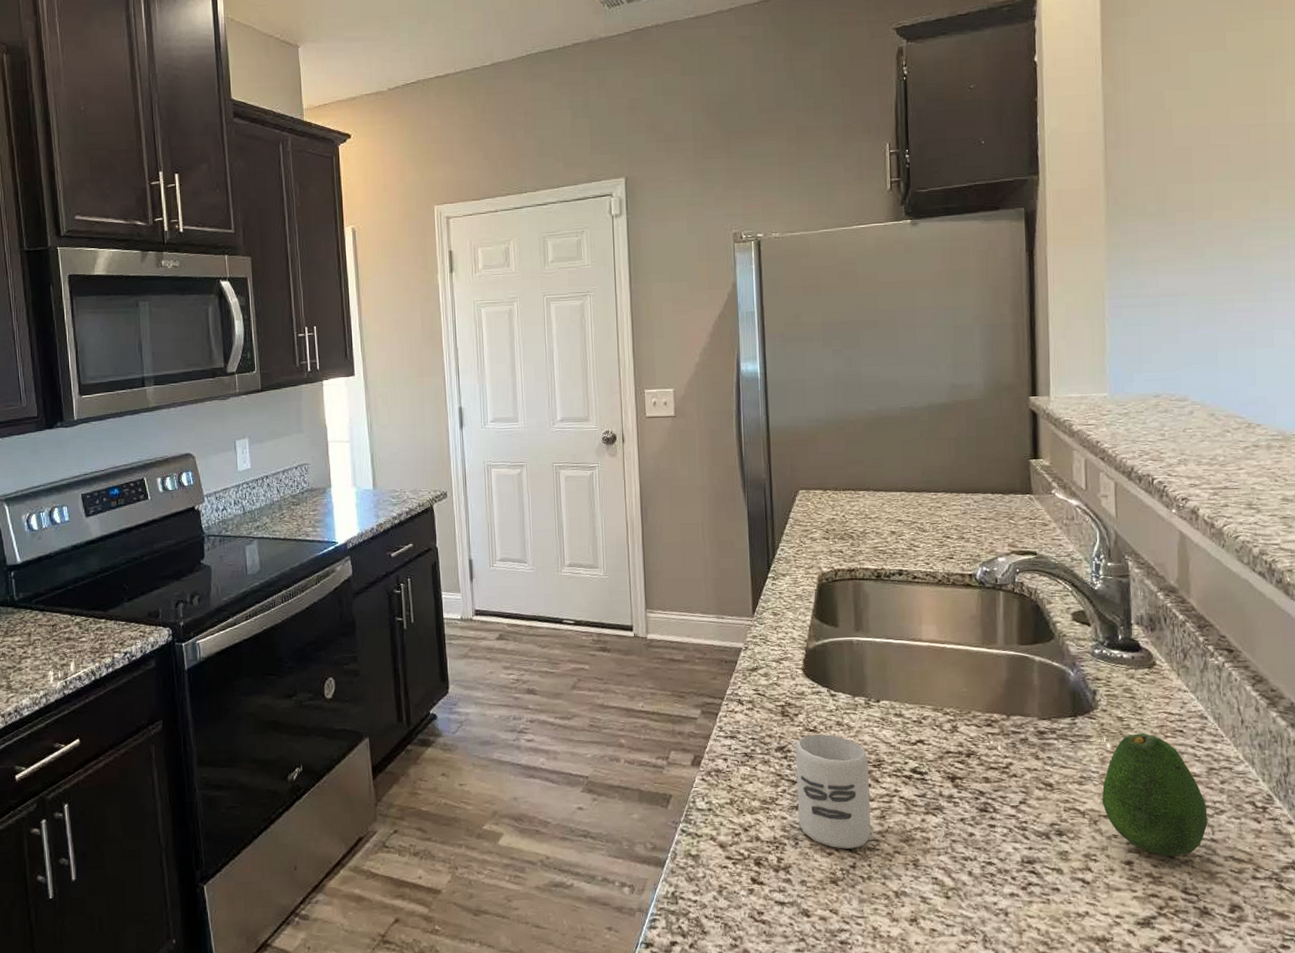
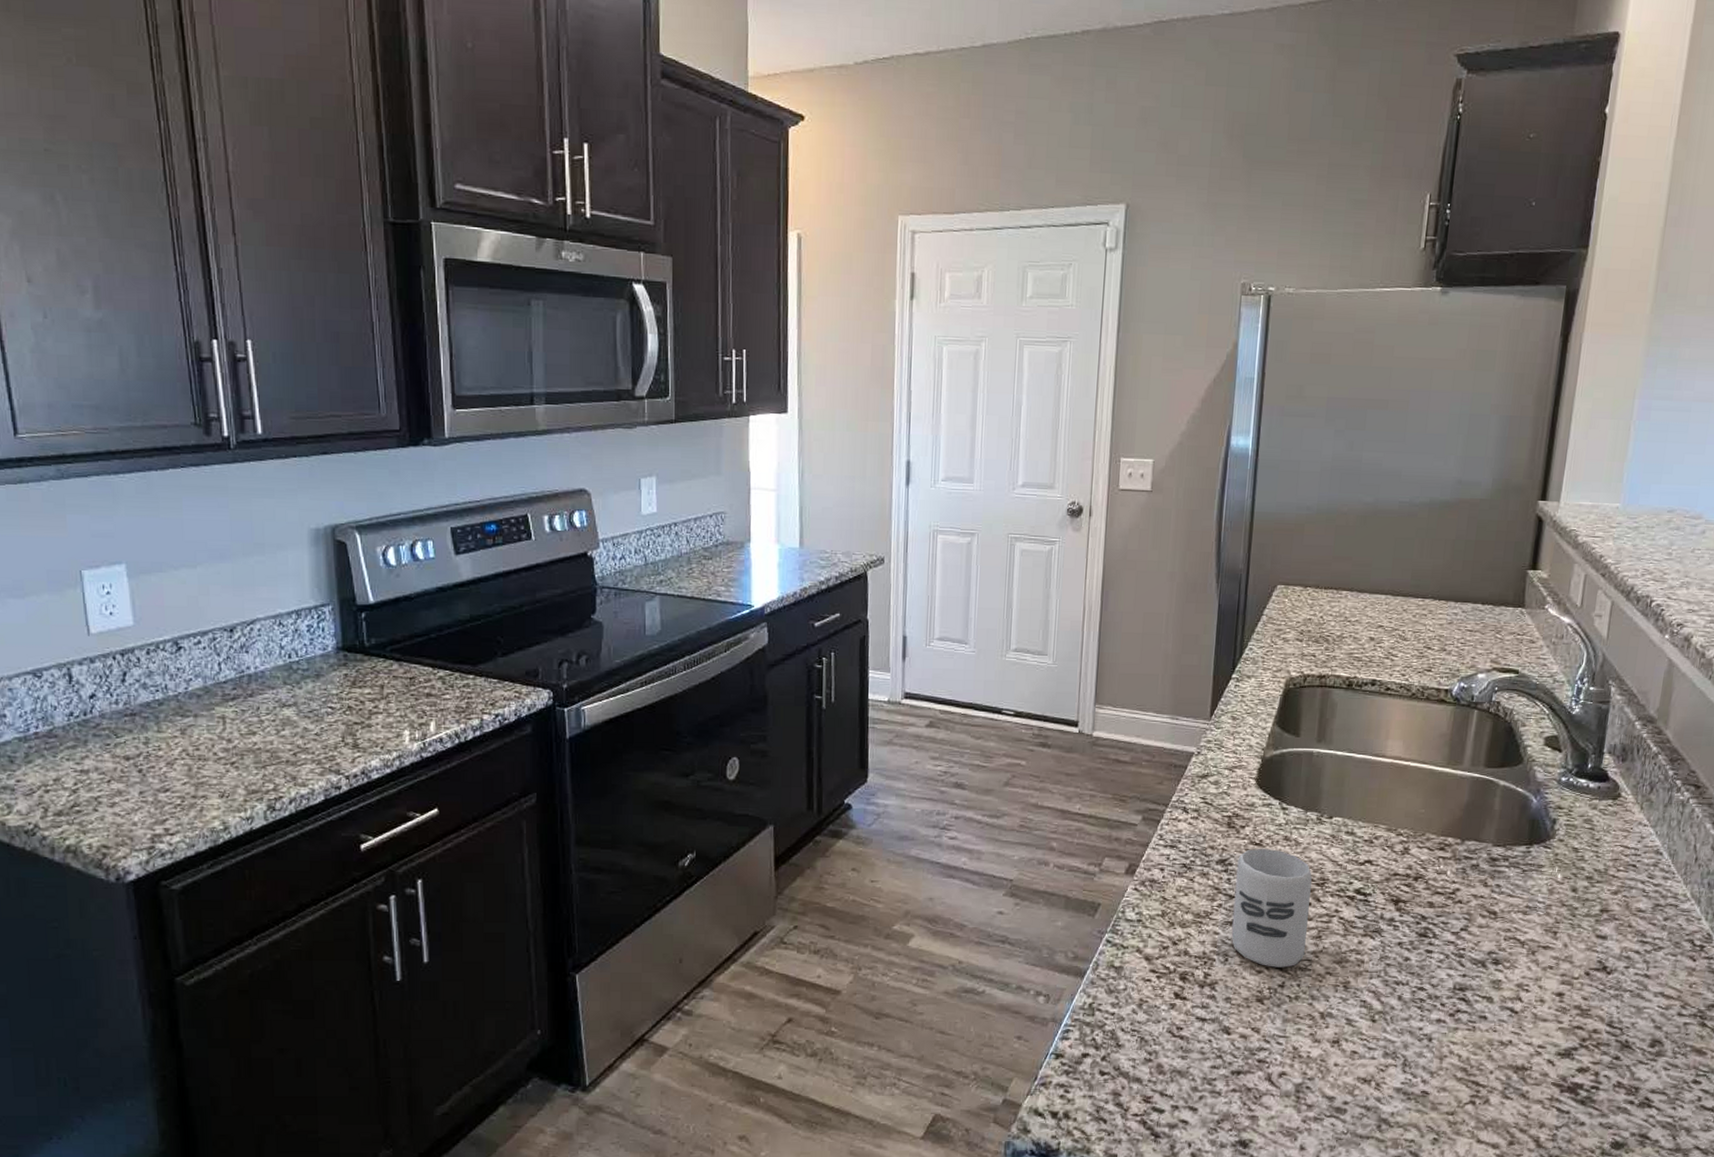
fruit: present [1102,733,1208,857] -> none [1543,866,1646,990]

